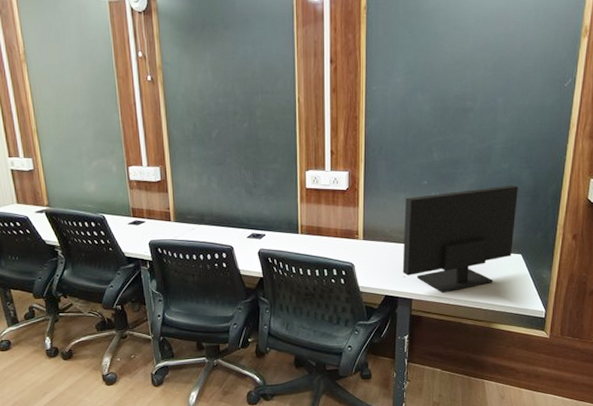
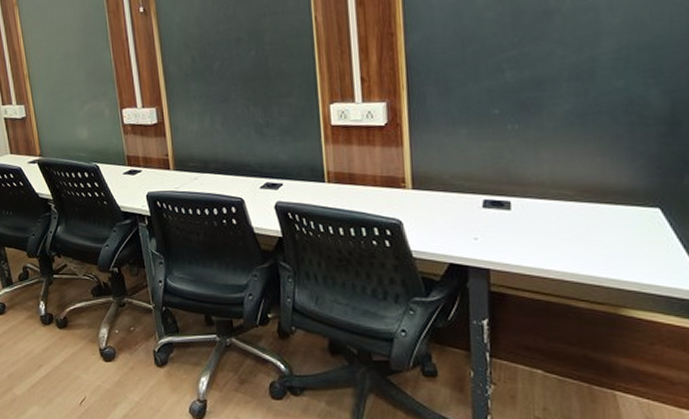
monitor: present [402,185,518,293] -> none [469,109,645,262]

